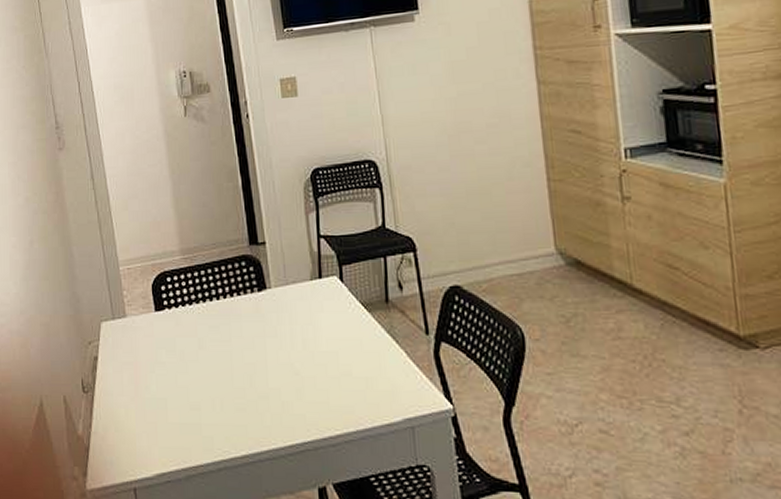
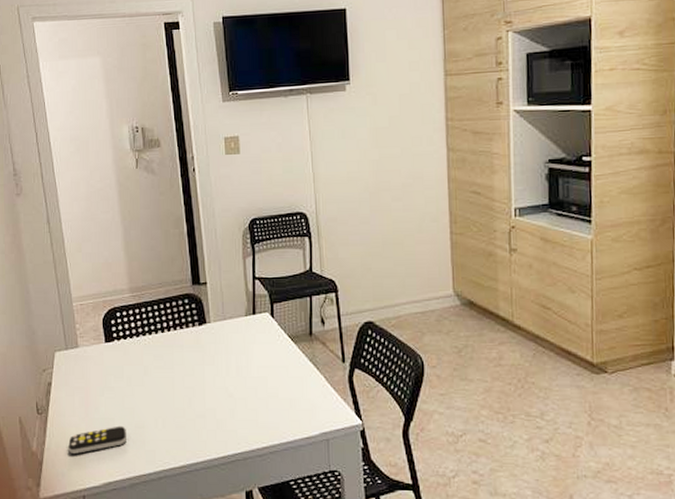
remote control: none [117,407,181,439] -> present [68,426,126,454]

